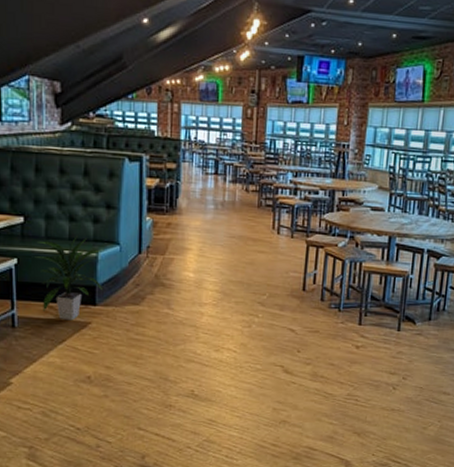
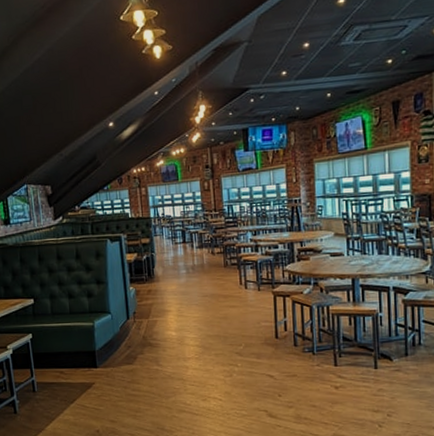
indoor plant: present [35,236,103,321] -> none [45,310,101,383]

